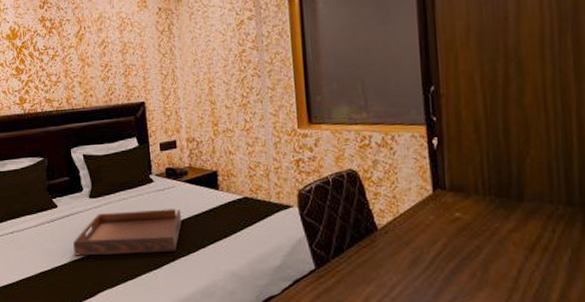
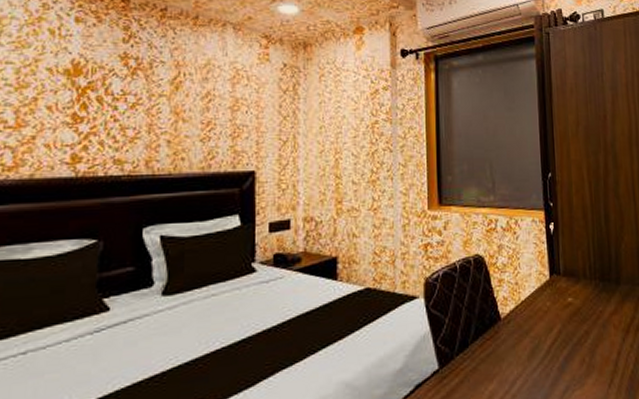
serving tray: present [73,209,182,256] -> none [127,305,288,380]

